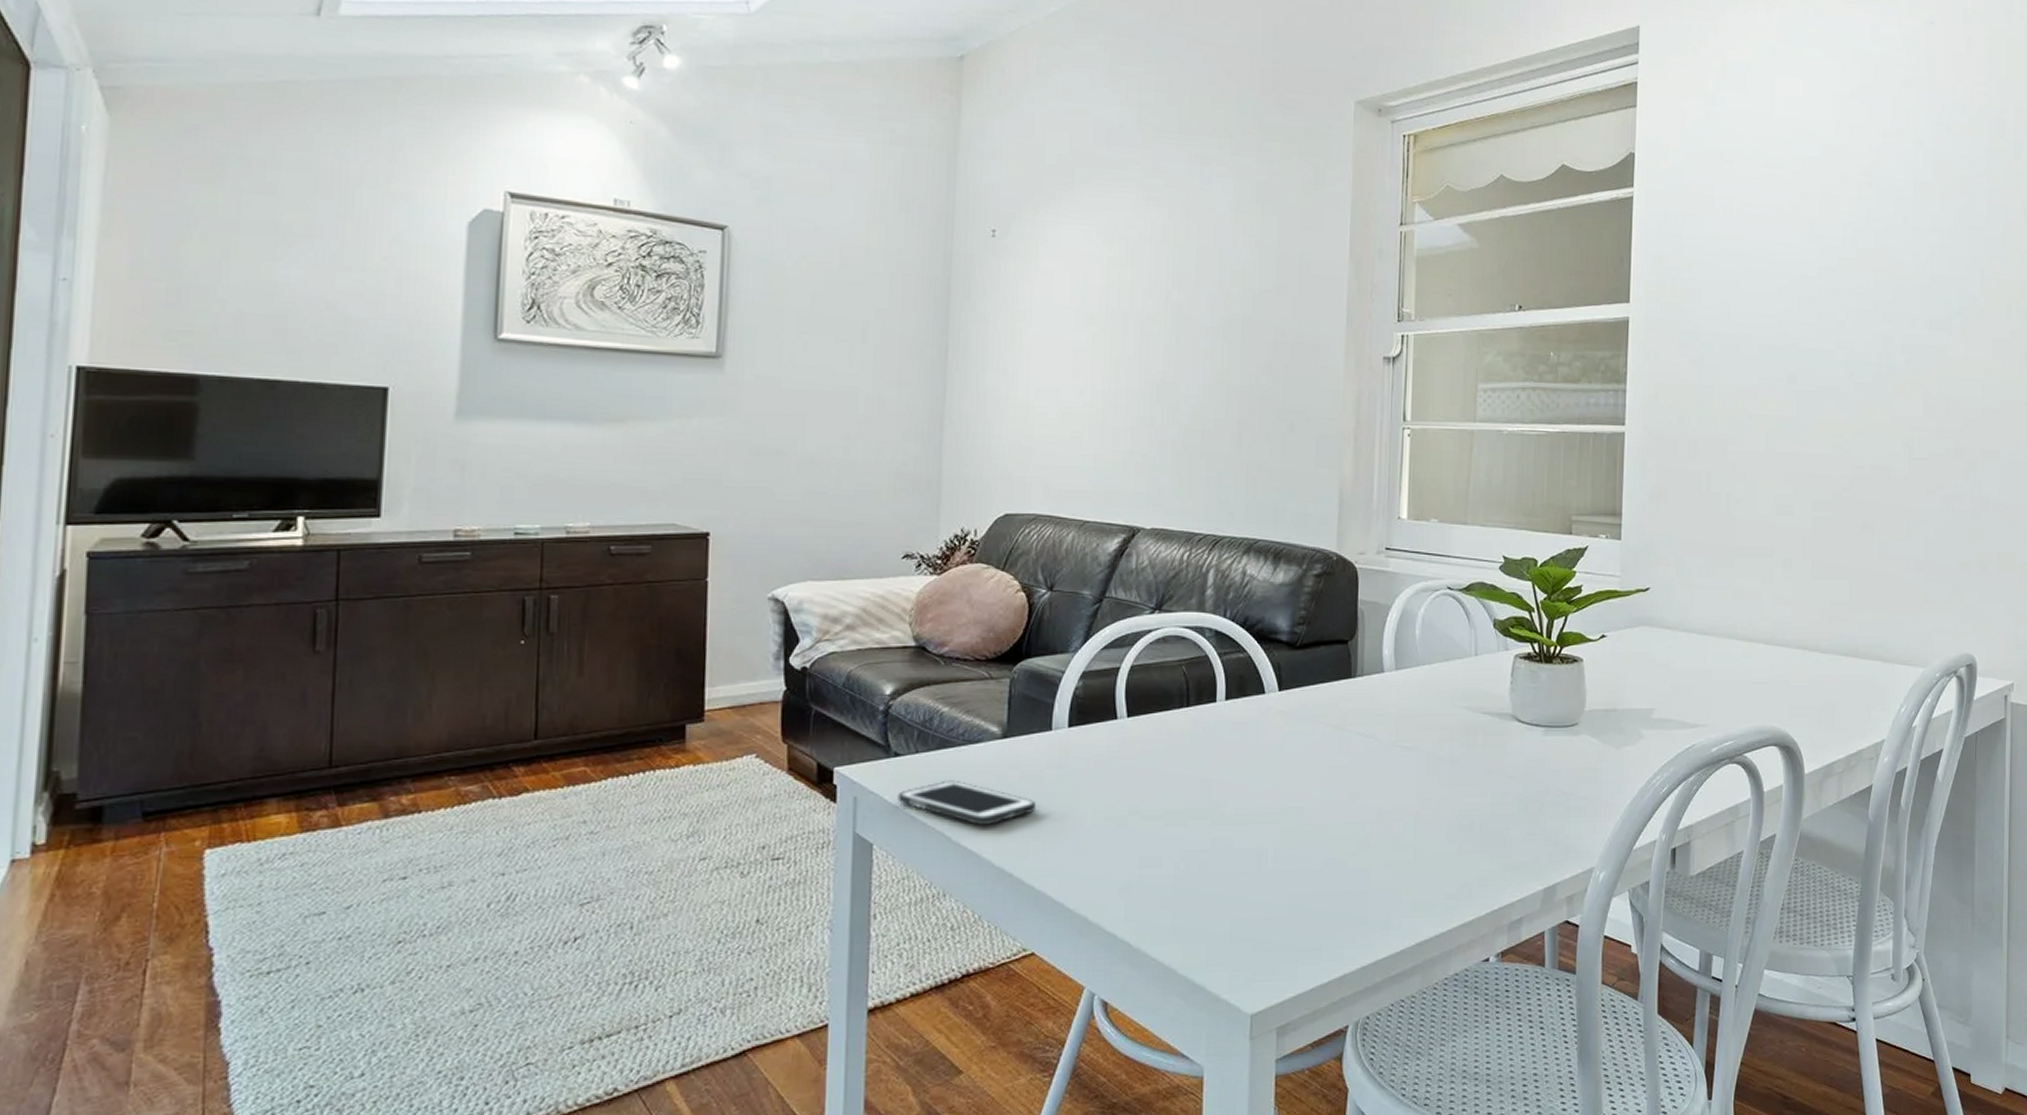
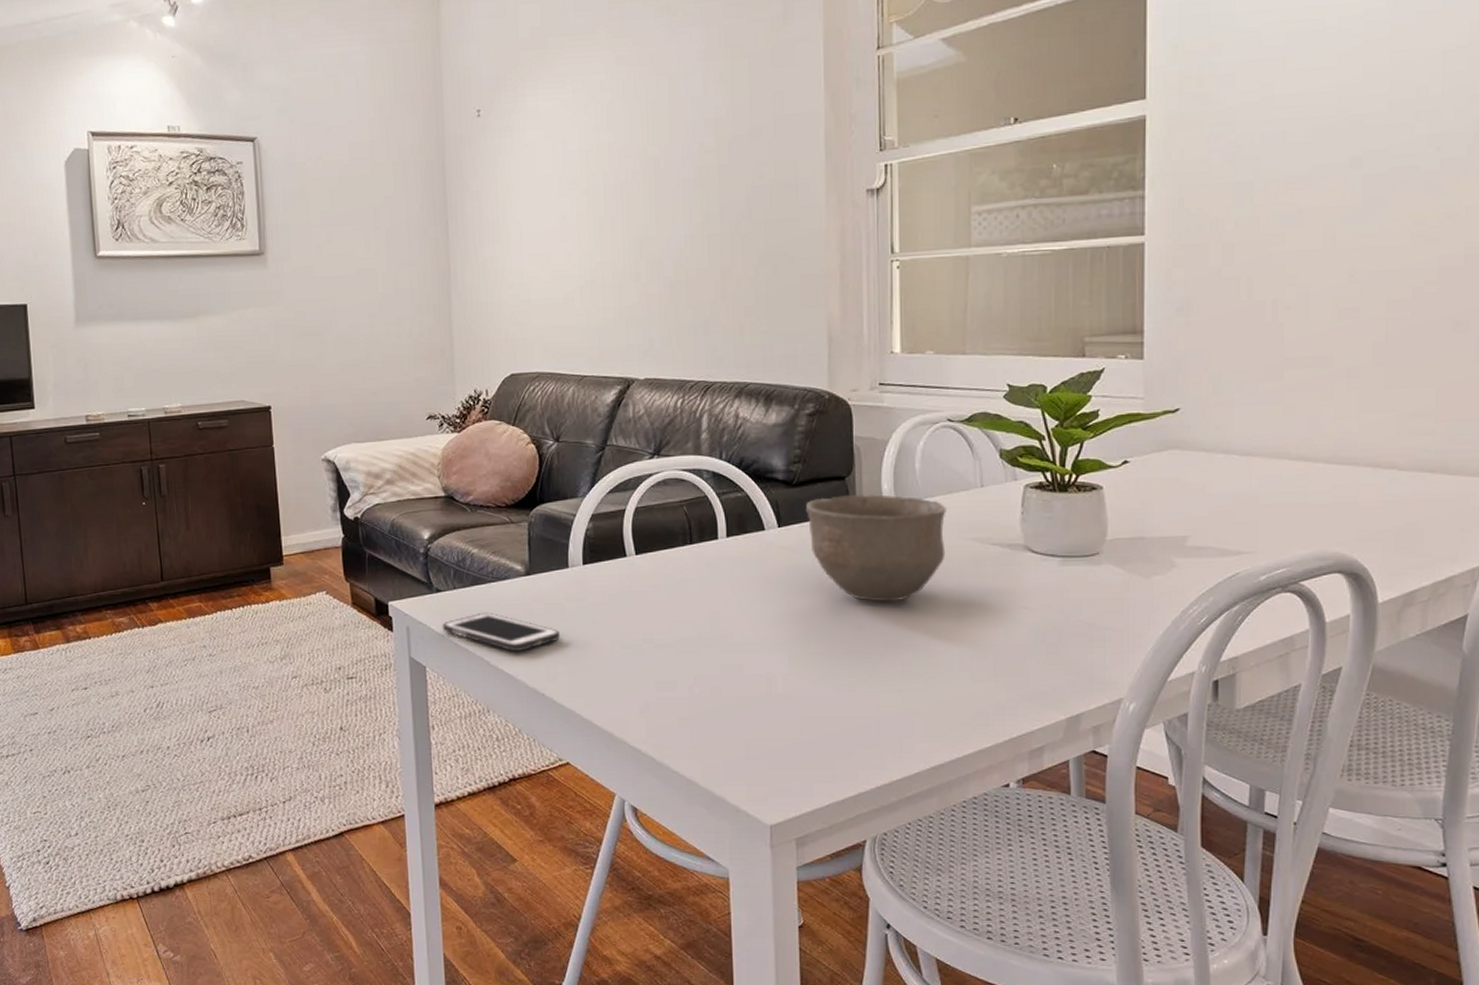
bowl: none [1307,660,1443,771] -> present [805,494,946,602]

